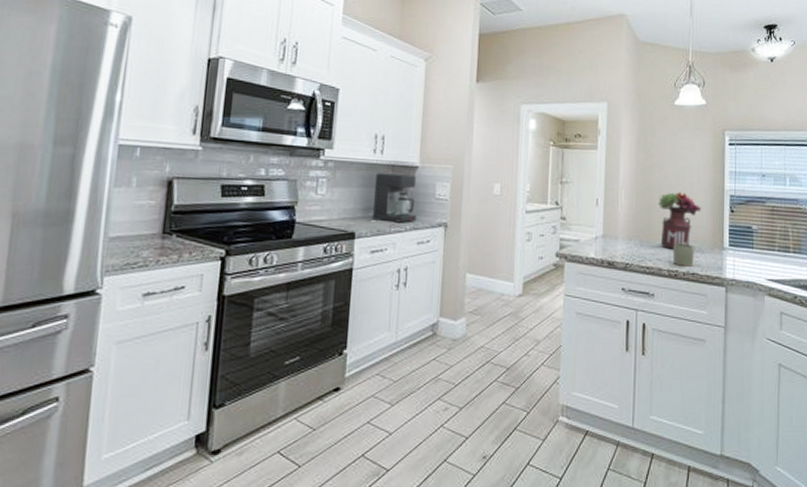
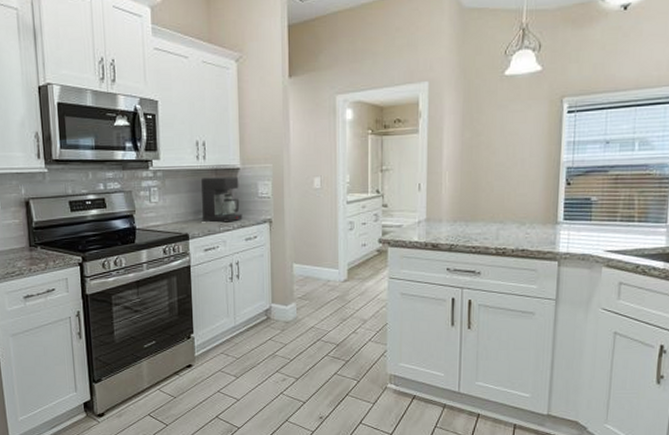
flower arrangement: present [657,191,702,249] -> none [484,168,534,228]
mug: present [672,243,694,267] -> none [500,220,525,243]

